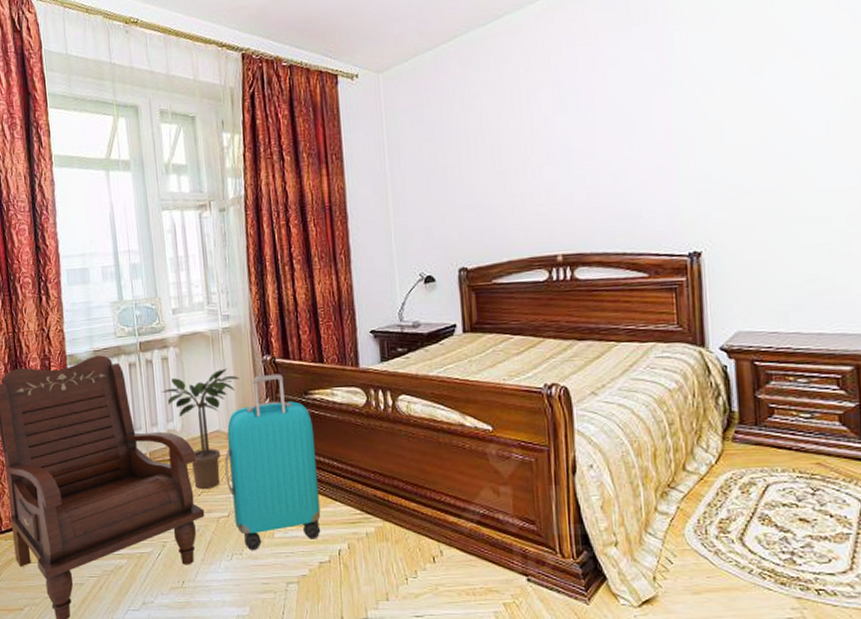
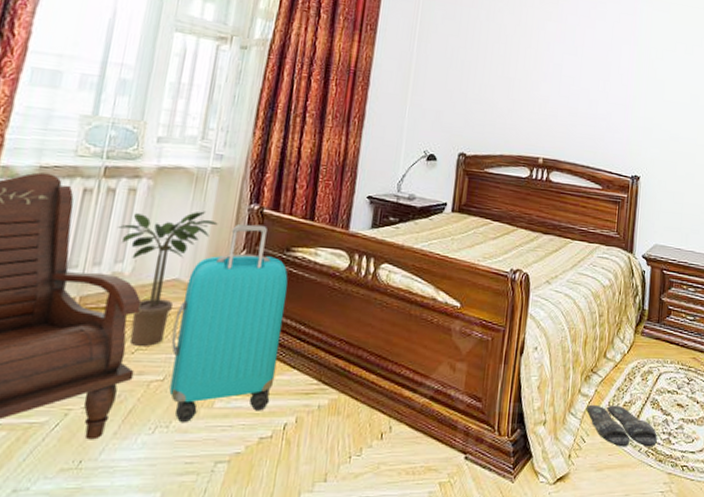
slippers: none [669,522,774,567] -> present [587,404,657,446]

